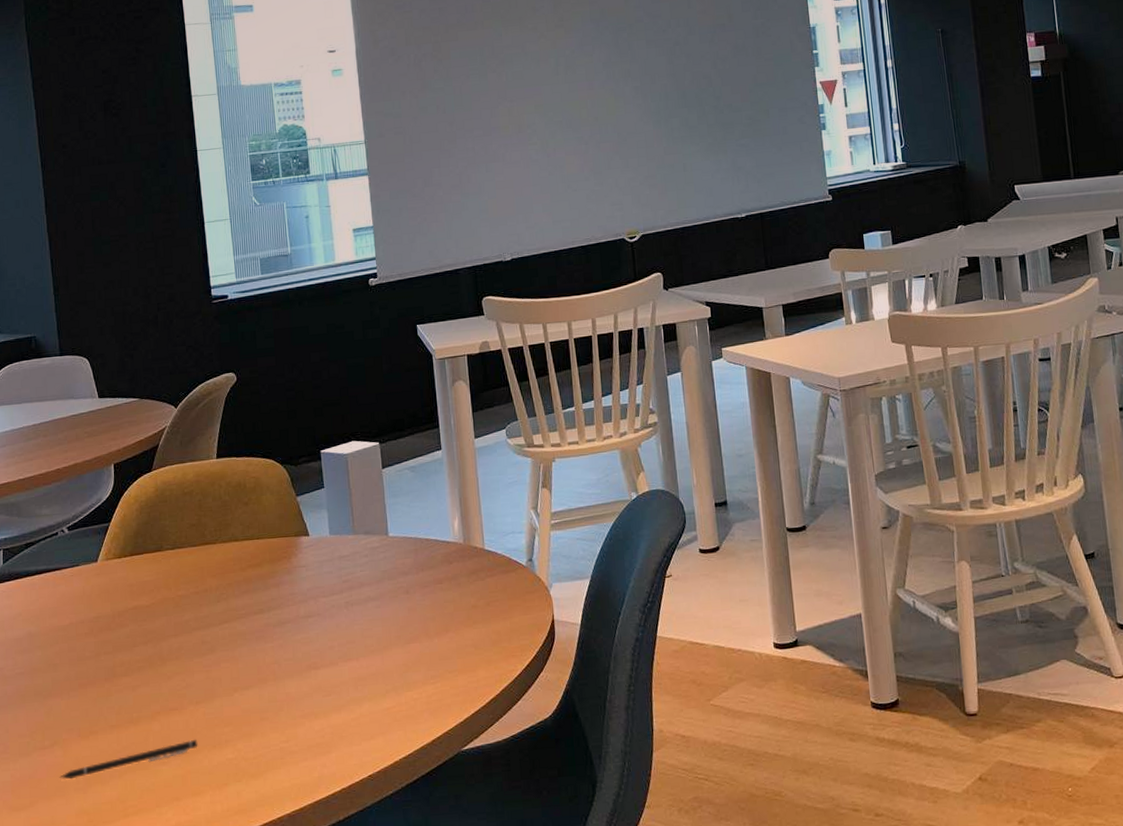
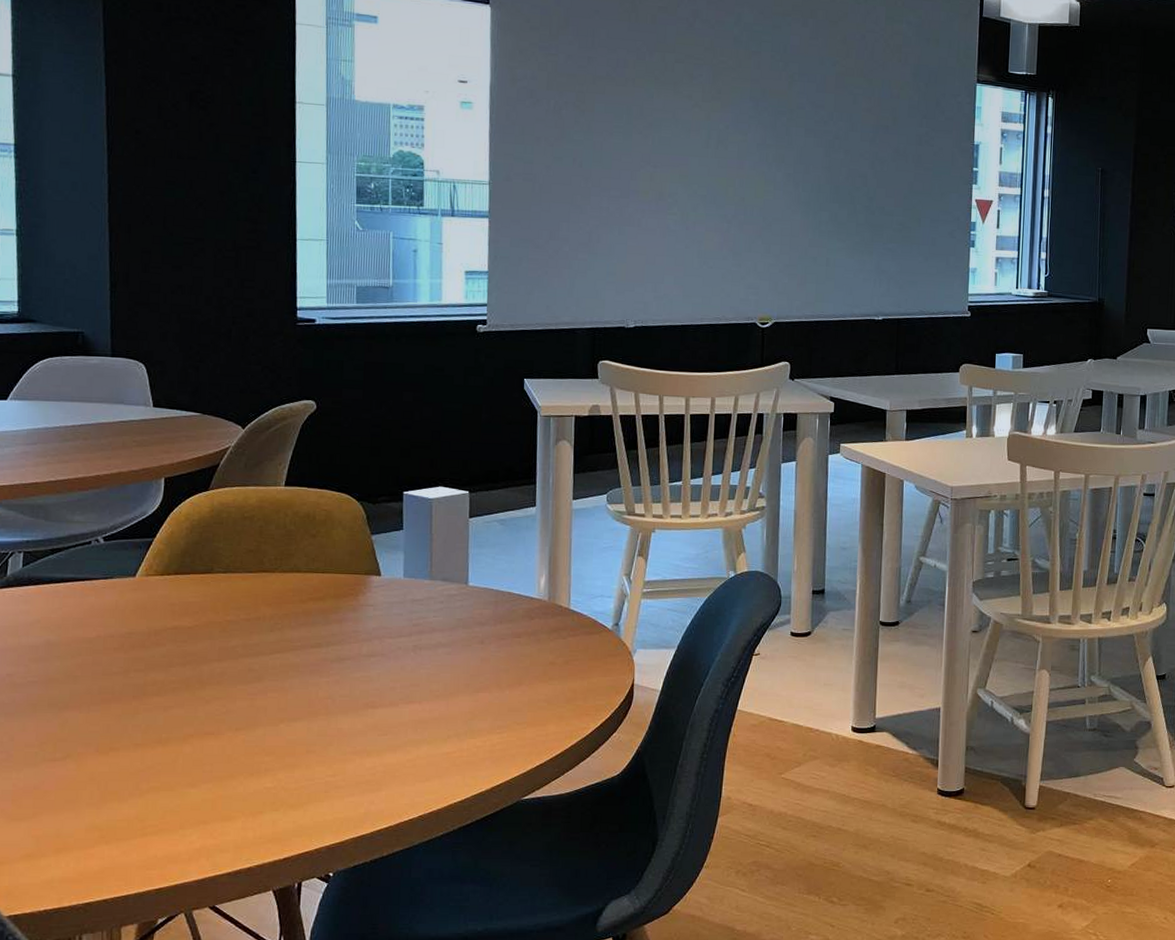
pen: present [59,739,198,780] -> none [69,765,234,794]

